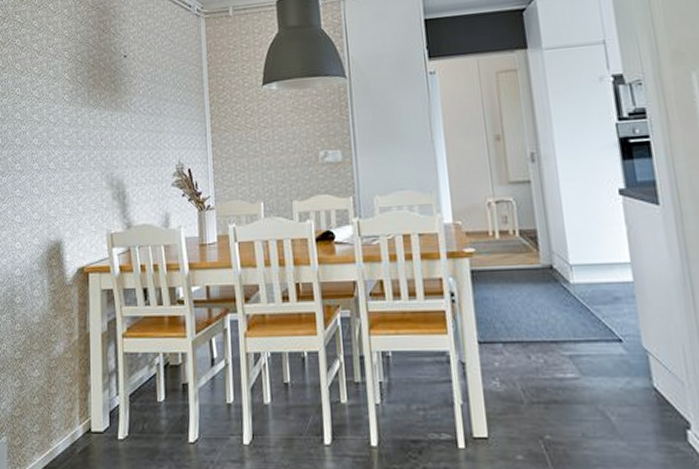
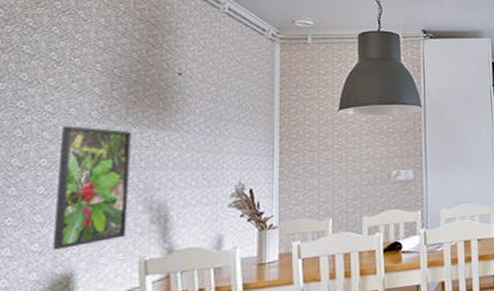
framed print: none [46,108,96,219] -> present [52,125,132,250]

